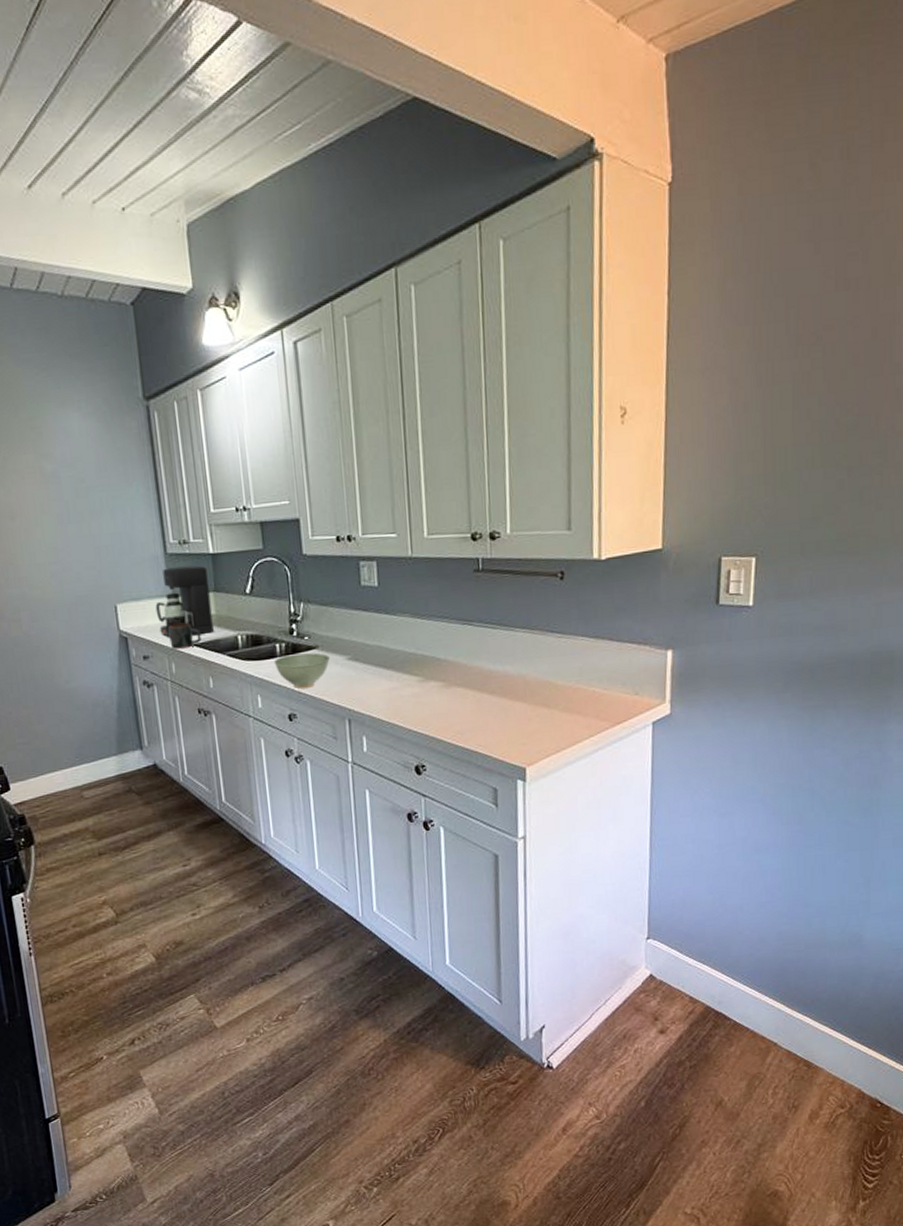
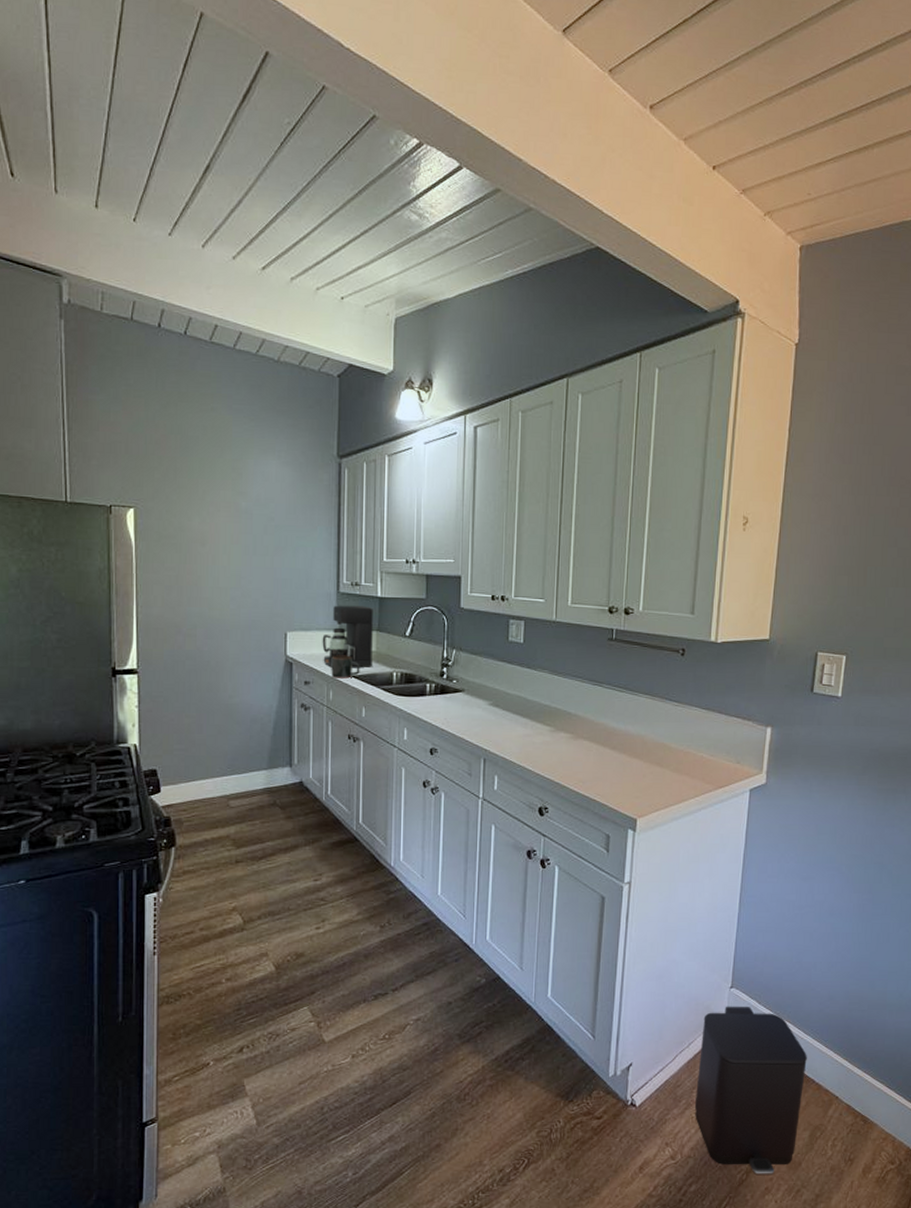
bowl: present [273,652,330,690] -> none [422,695,473,727]
pedal bin: none [617,956,739,1129] -> present [694,1006,807,1176]

